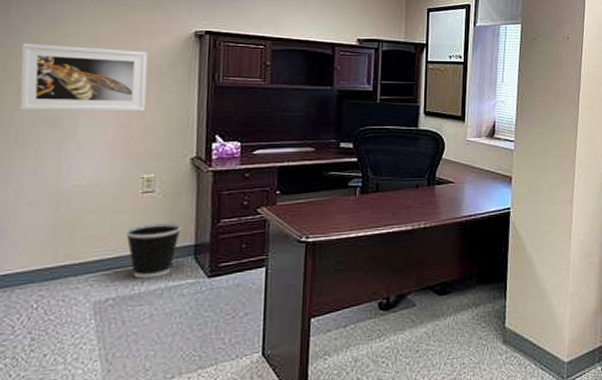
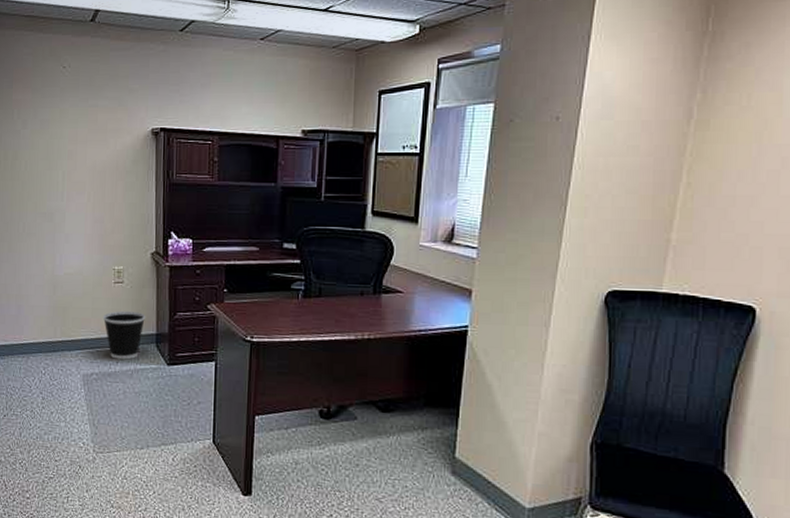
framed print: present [19,44,148,112] -> none [22,146,115,208]

